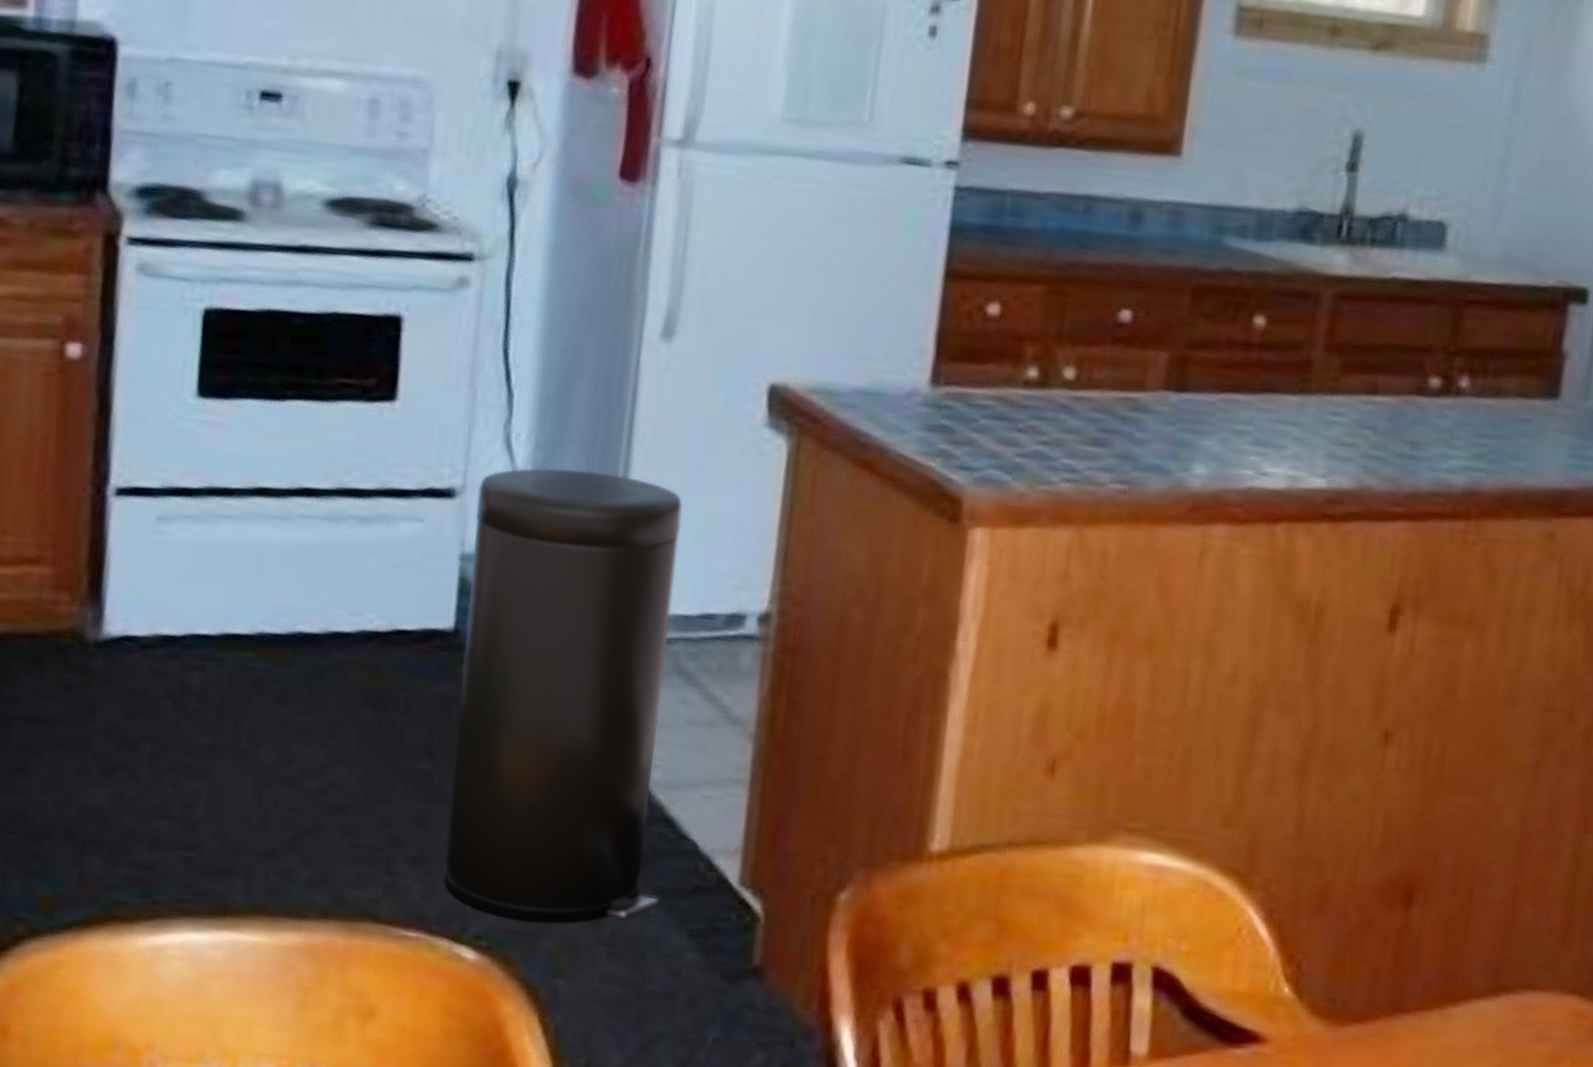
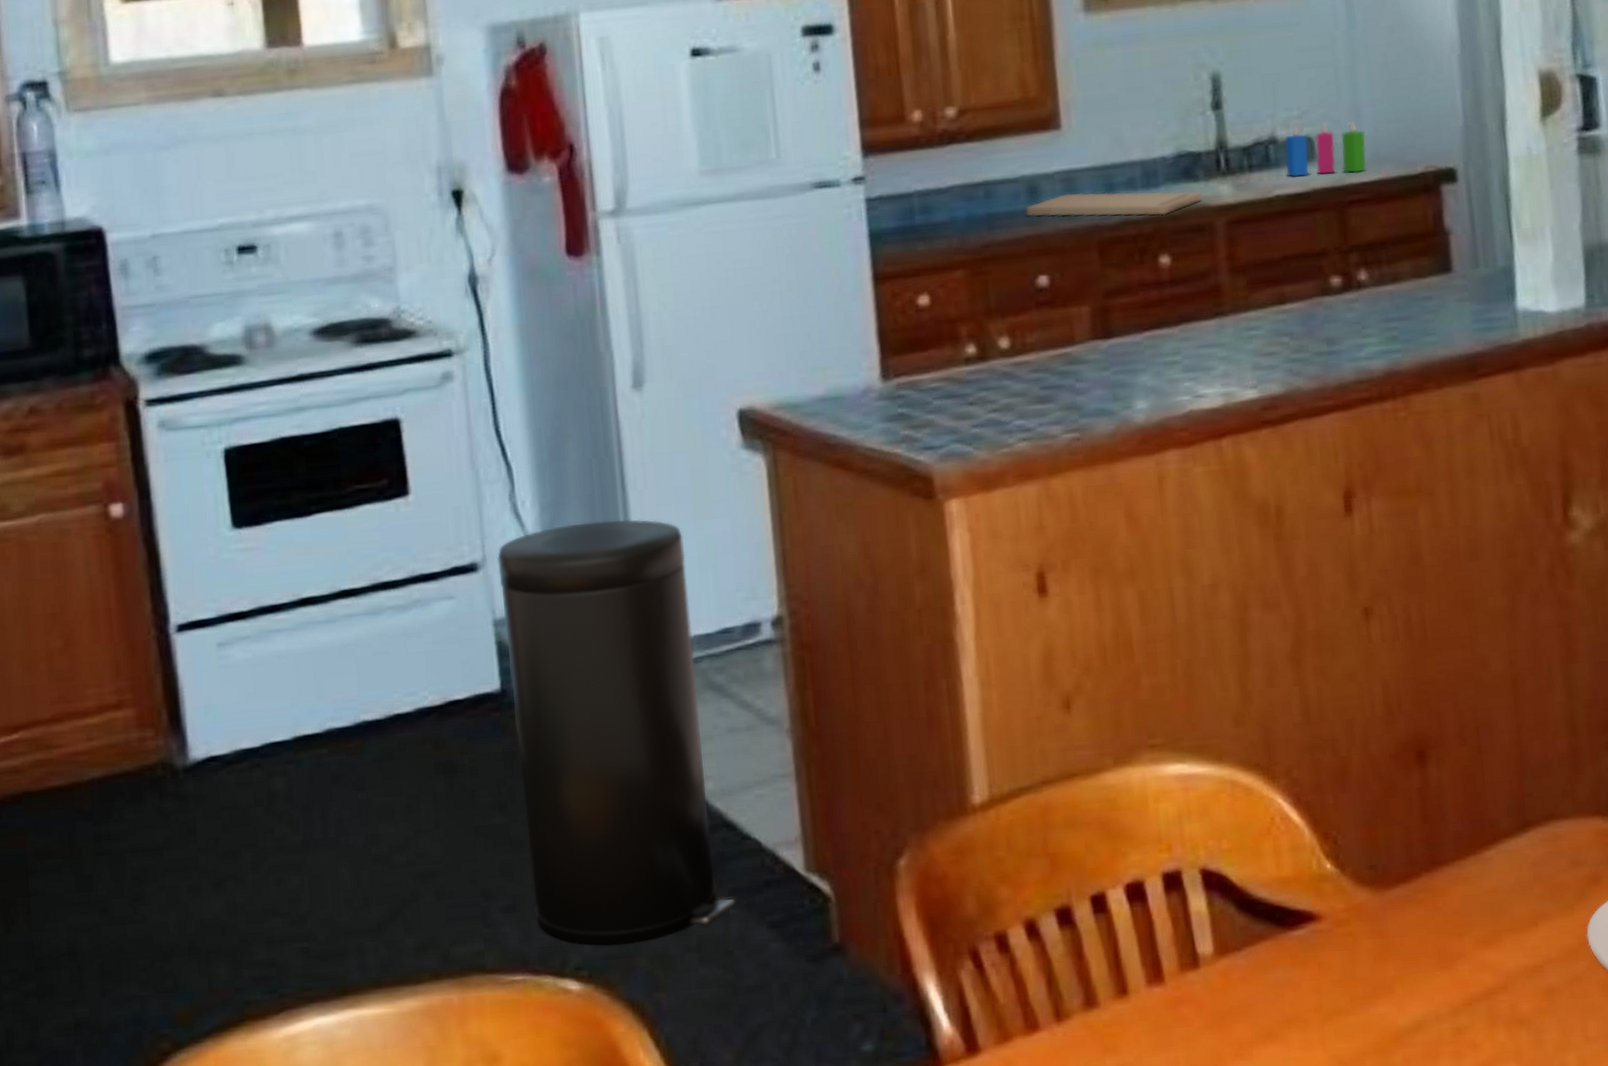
cutting board: none [1122,227,1314,274] -> present [1025,191,1203,217]
soap dispenser: none [1409,206,1502,272] -> present [1285,120,1367,177]

